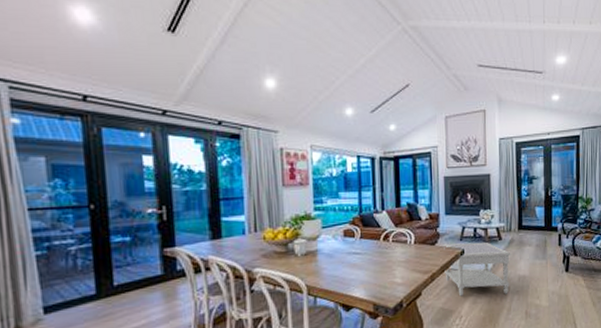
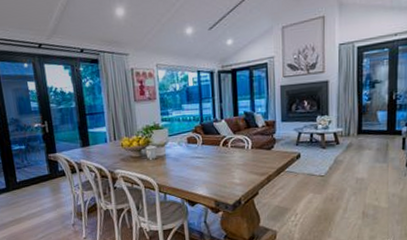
side table: present [442,242,511,297] -> none [278,146,349,196]

